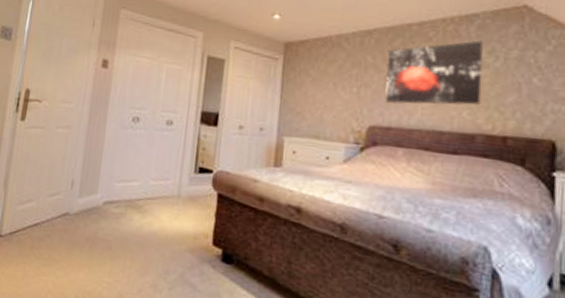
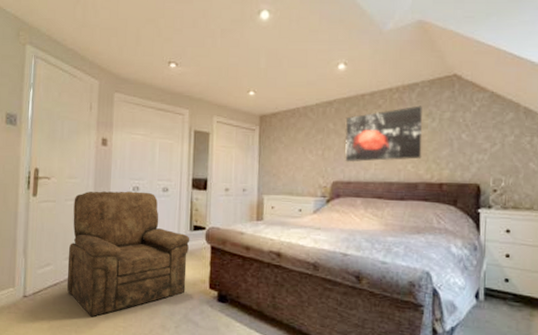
armchair: none [48,119,194,267] -> present [66,191,190,316]

